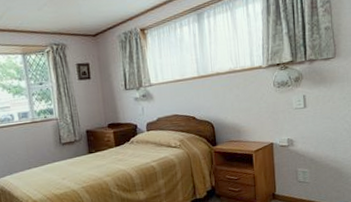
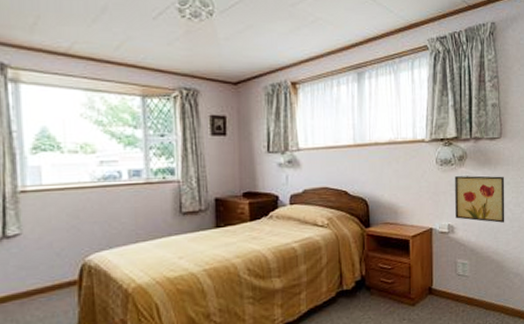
wall art: none [292,92,342,134] -> present [455,175,505,223]

